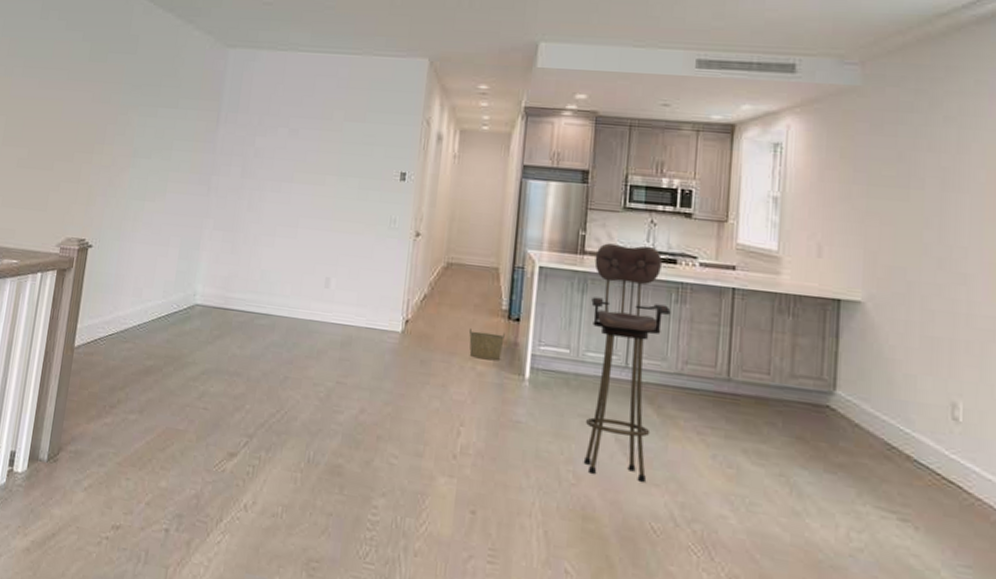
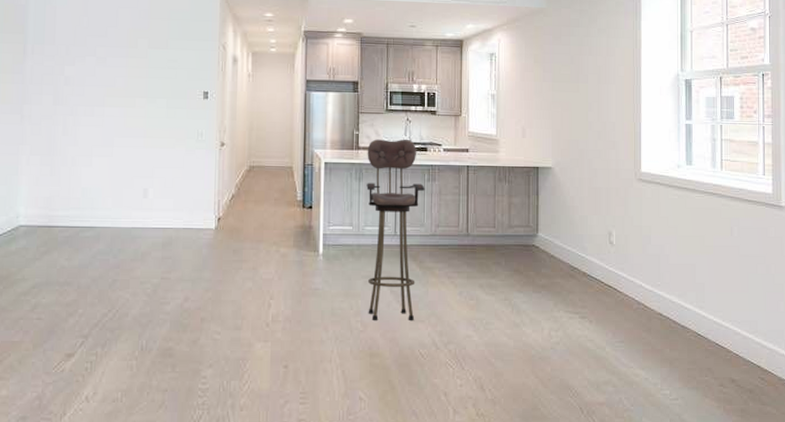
basket: present [468,327,505,361] -> none [271,218,301,243]

